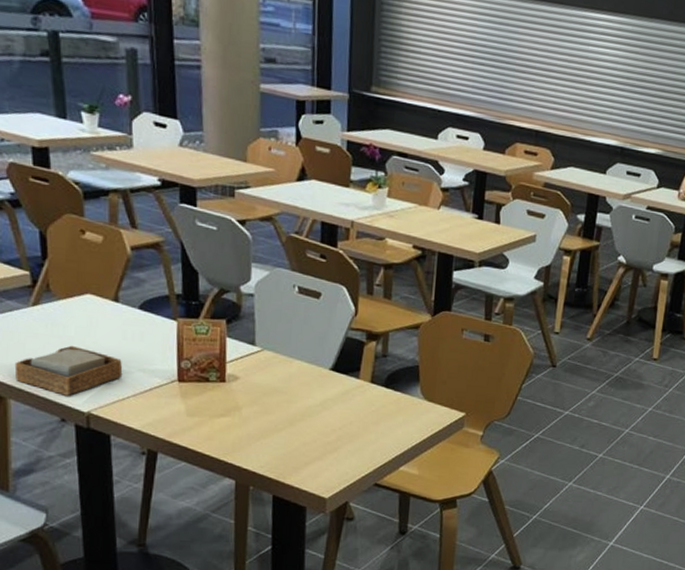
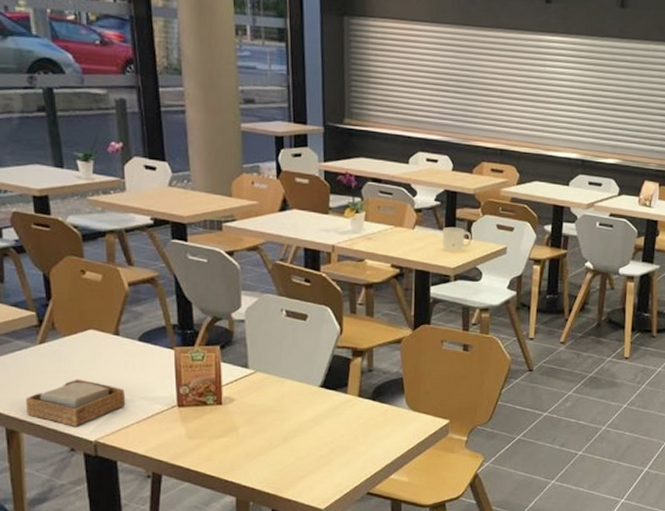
mug: none [468,209,500,238] -> present [442,226,472,253]

